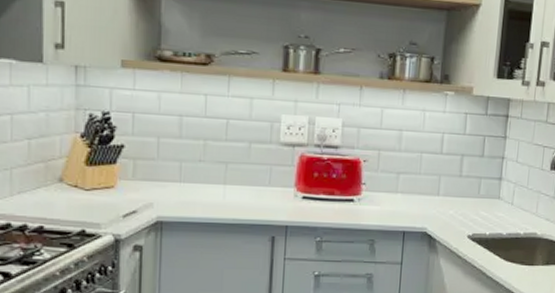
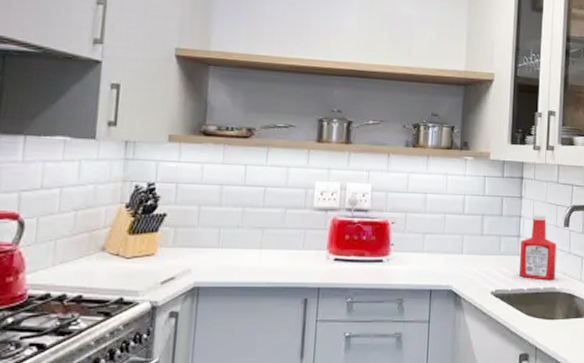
ketchup bottle: none [498,155,541,226] -> present [518,214,556,281]

